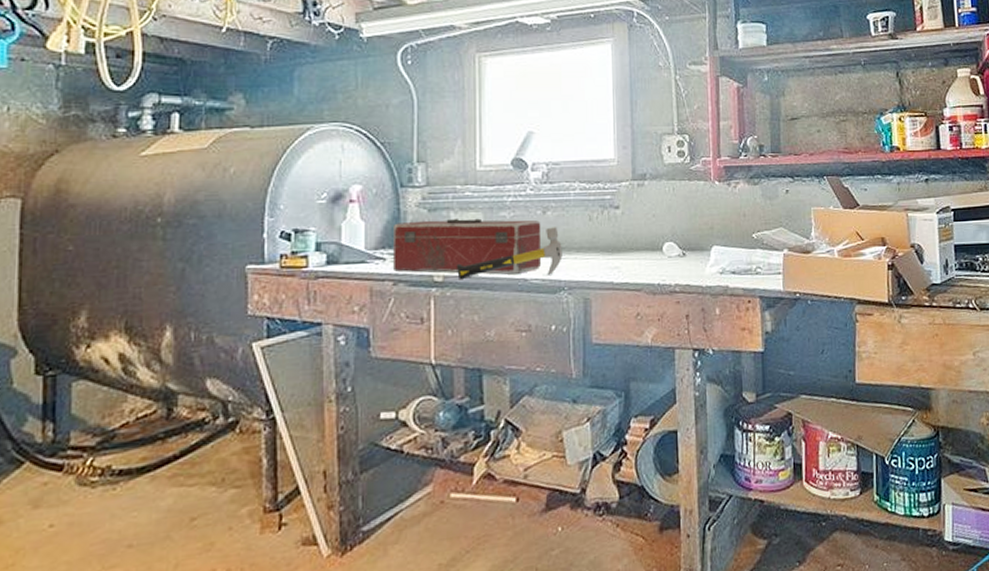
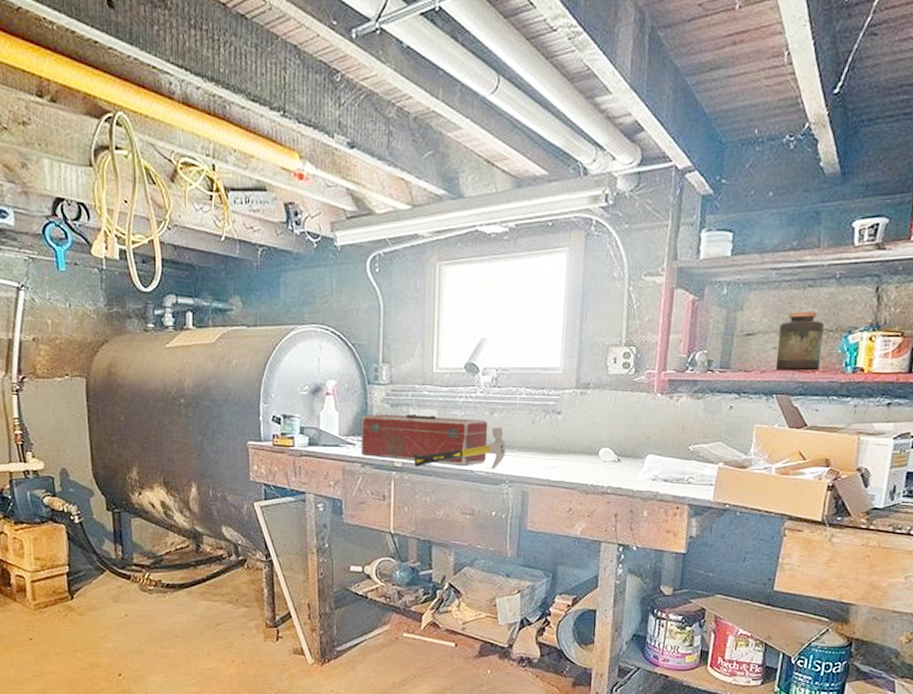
jar: none [820,95,862,152] -> present [775,311,824,371]

